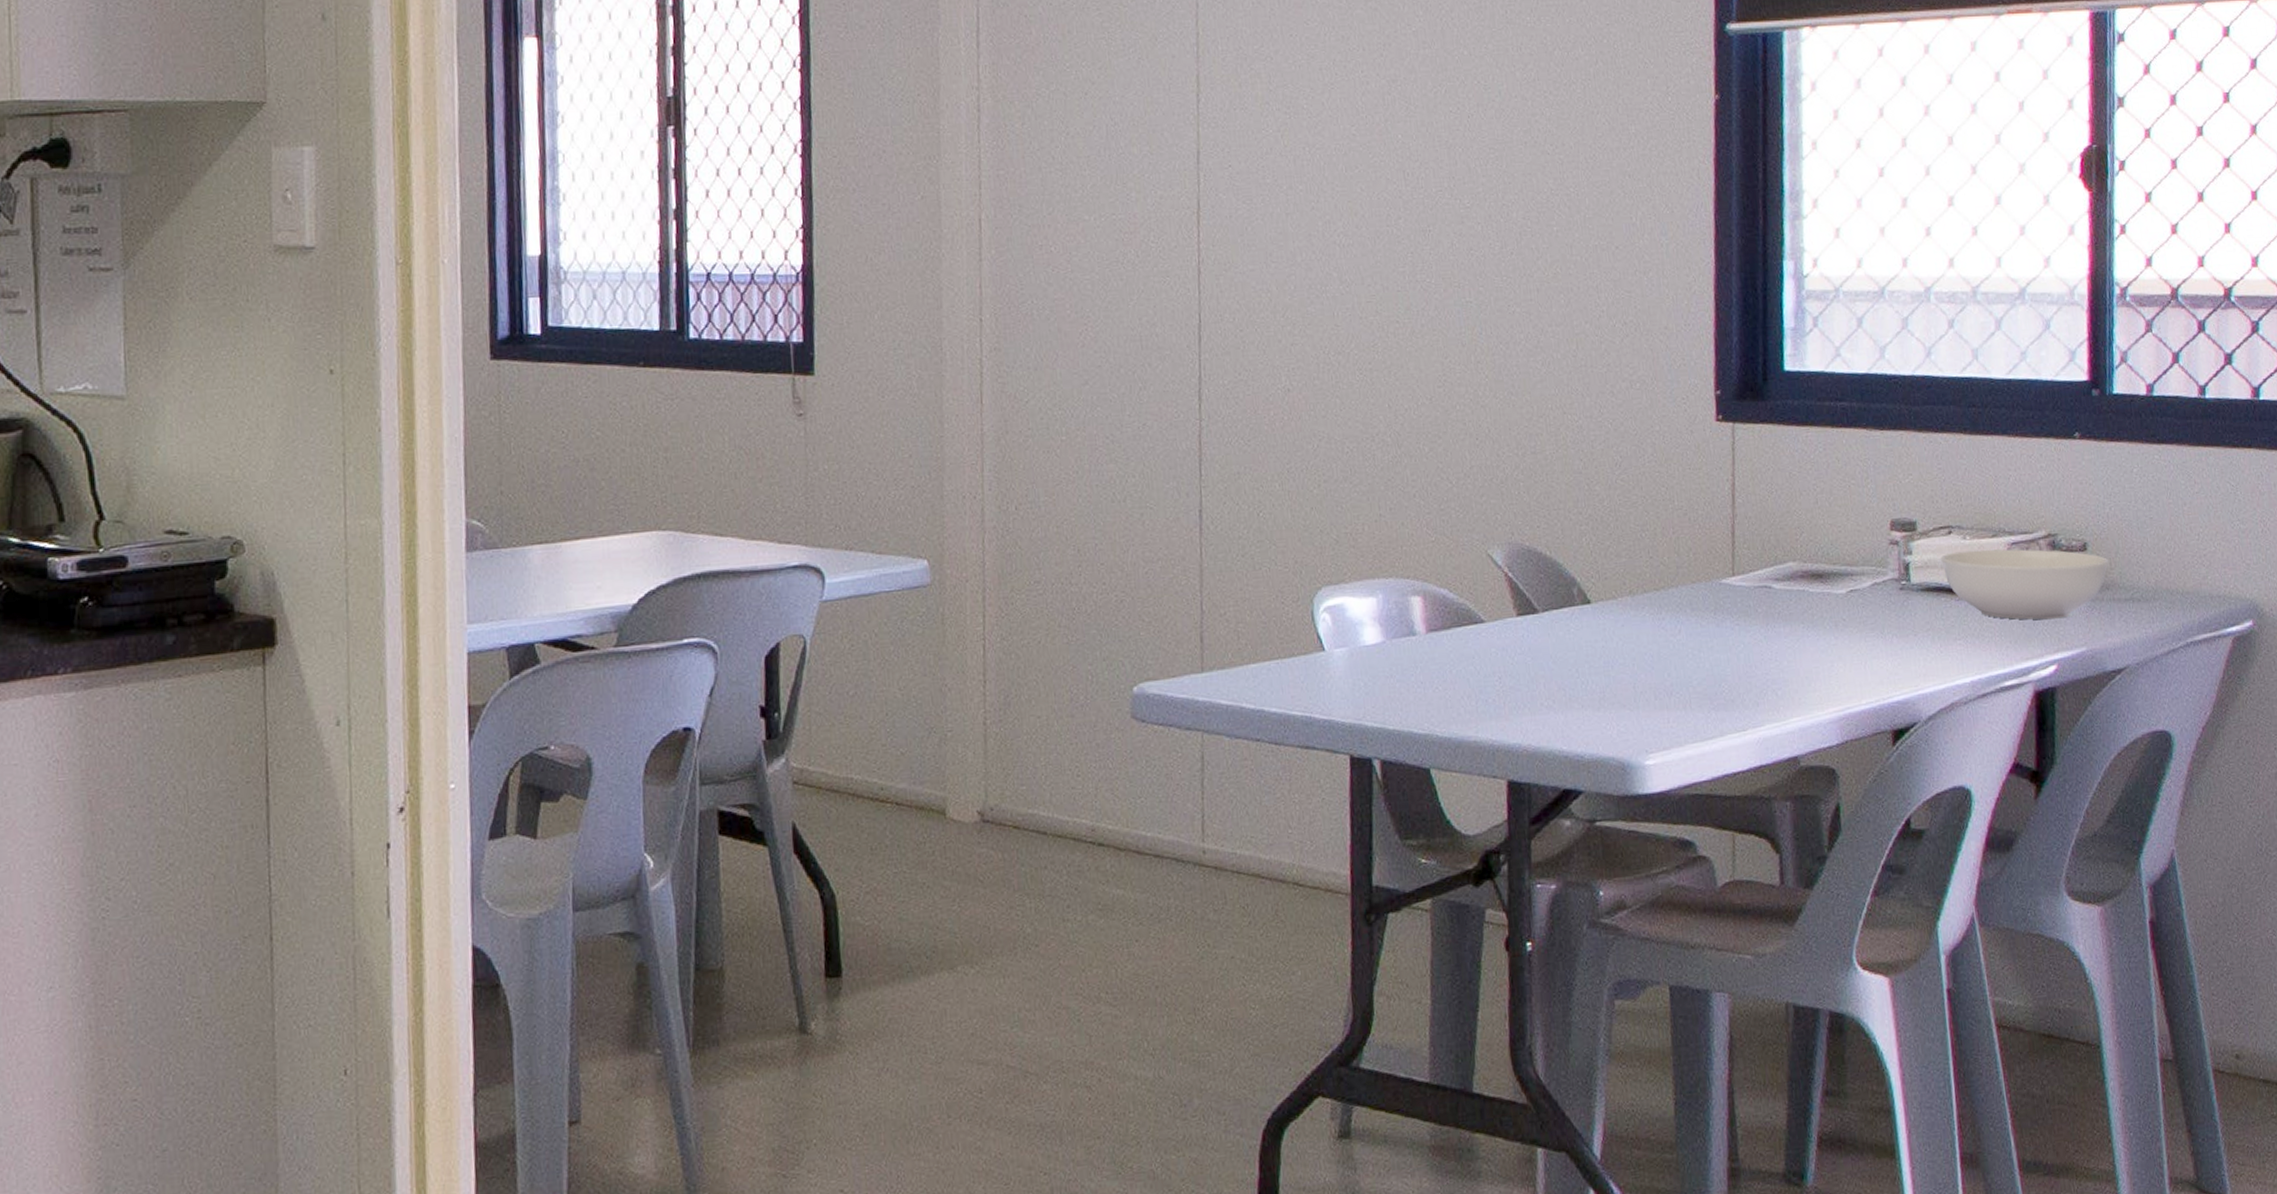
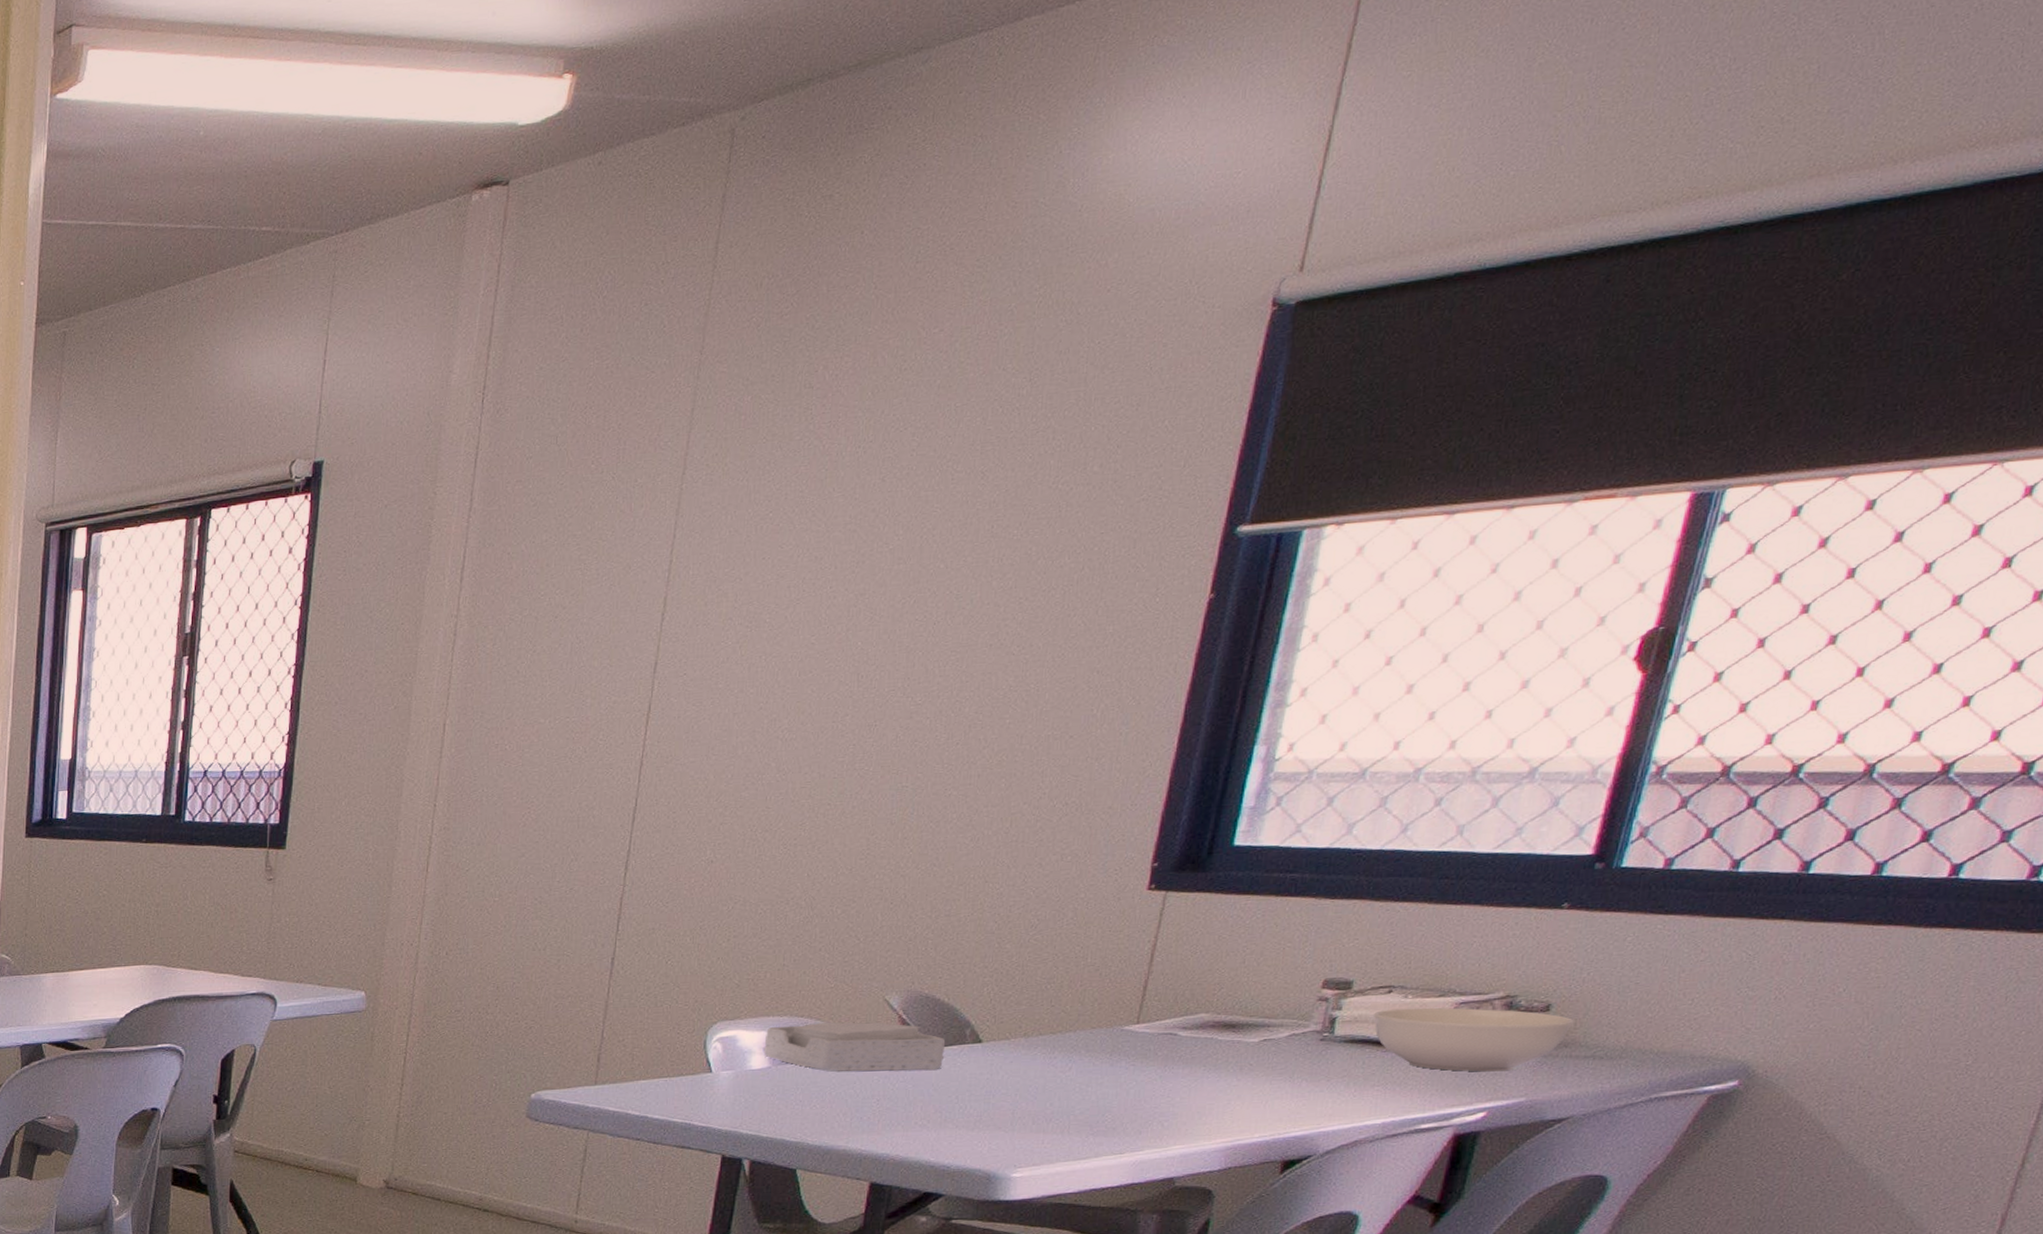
napkin holder: none [1374,582,1557,646] -> present [764,1022,946,1073]

